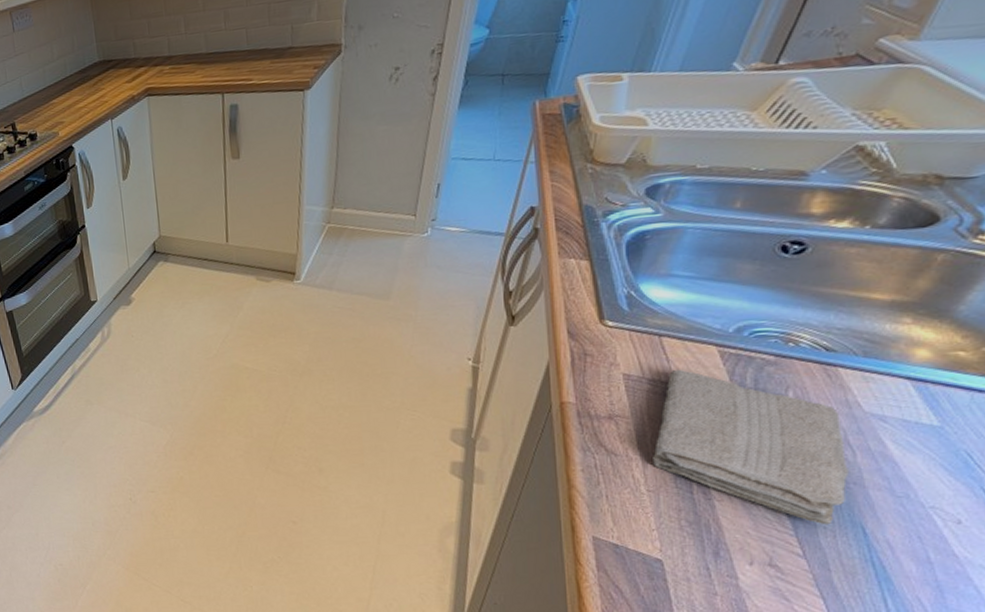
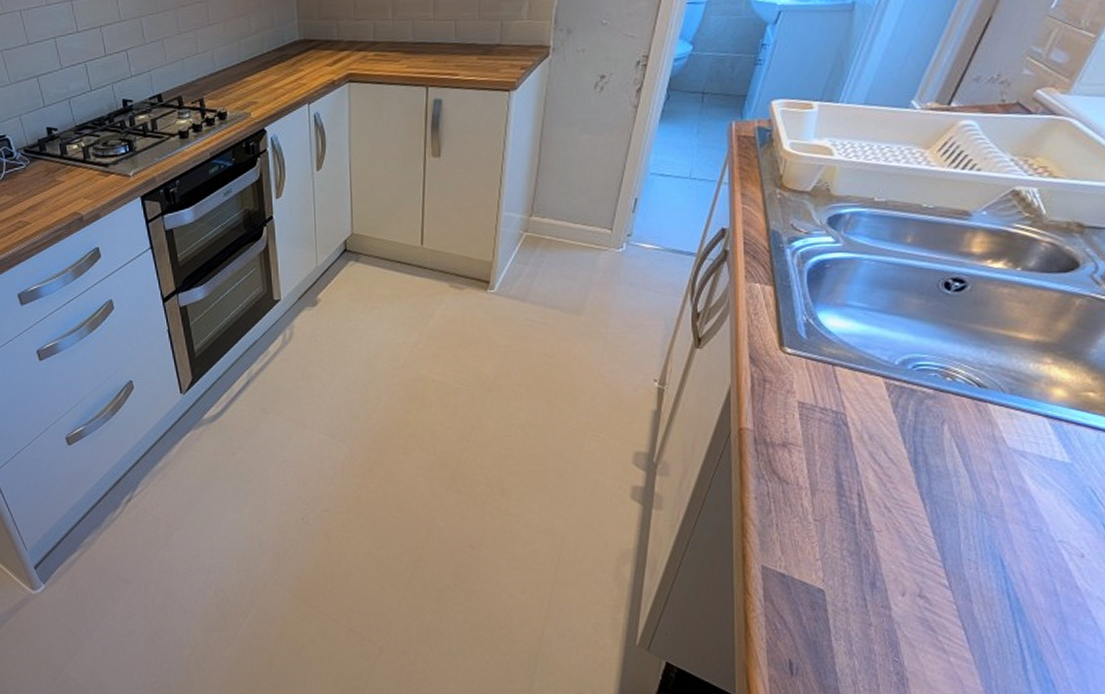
washcloth: present [653,369,848,525] -> none [821,399,992,557]

